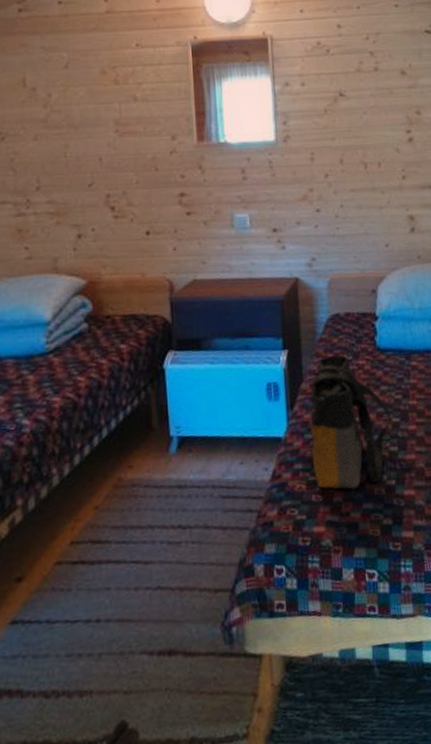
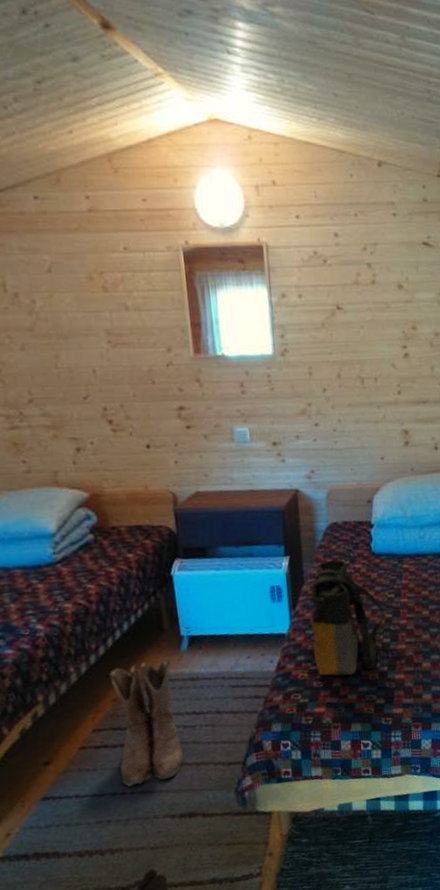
boots: none [93,462,167,613] -> present [109,658,185,787]

